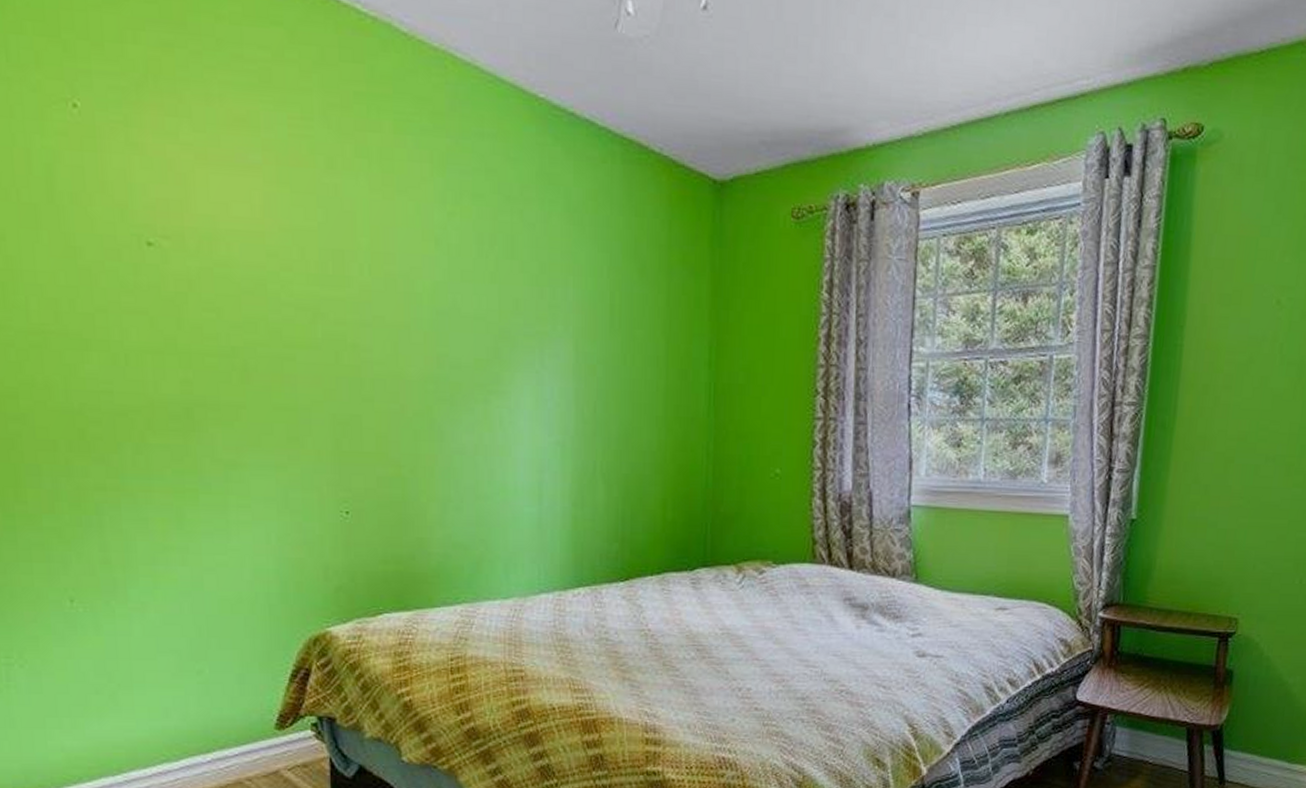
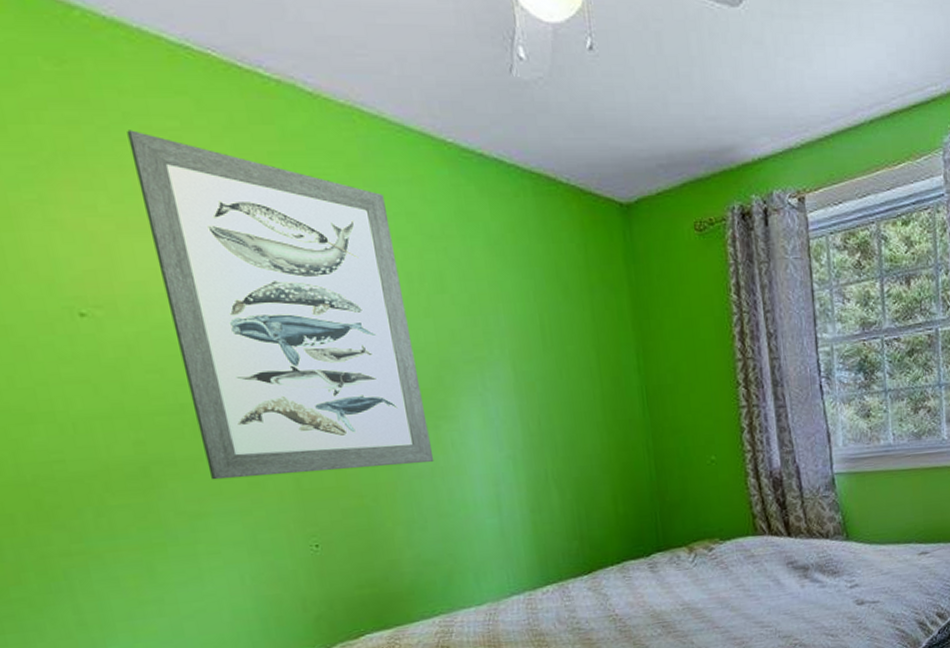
wall art: none [218,57,479,439] -> present [127,130,434,480]

